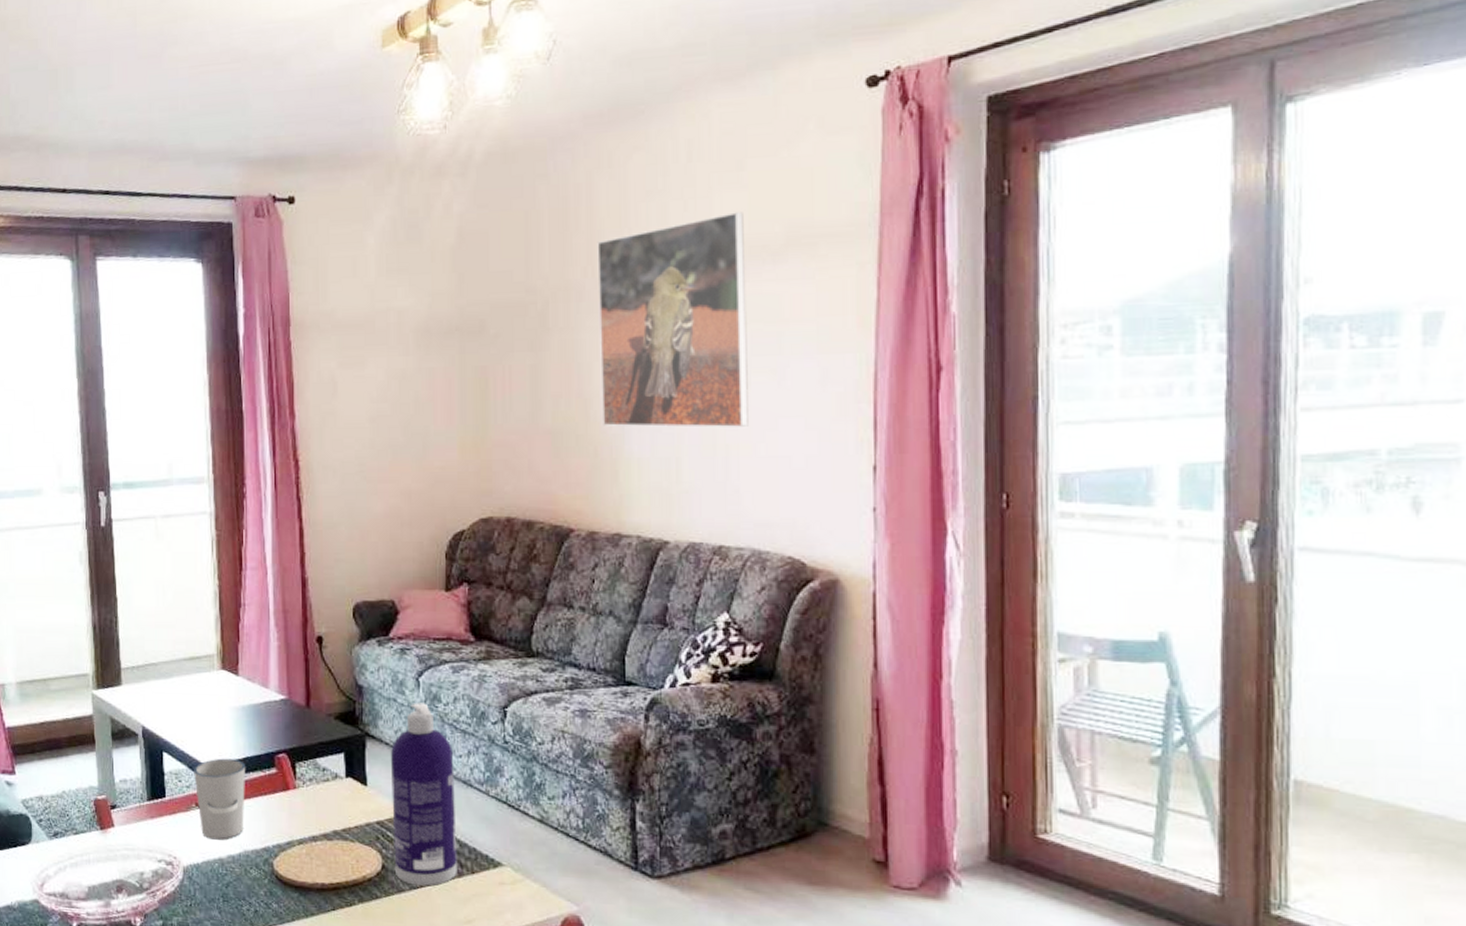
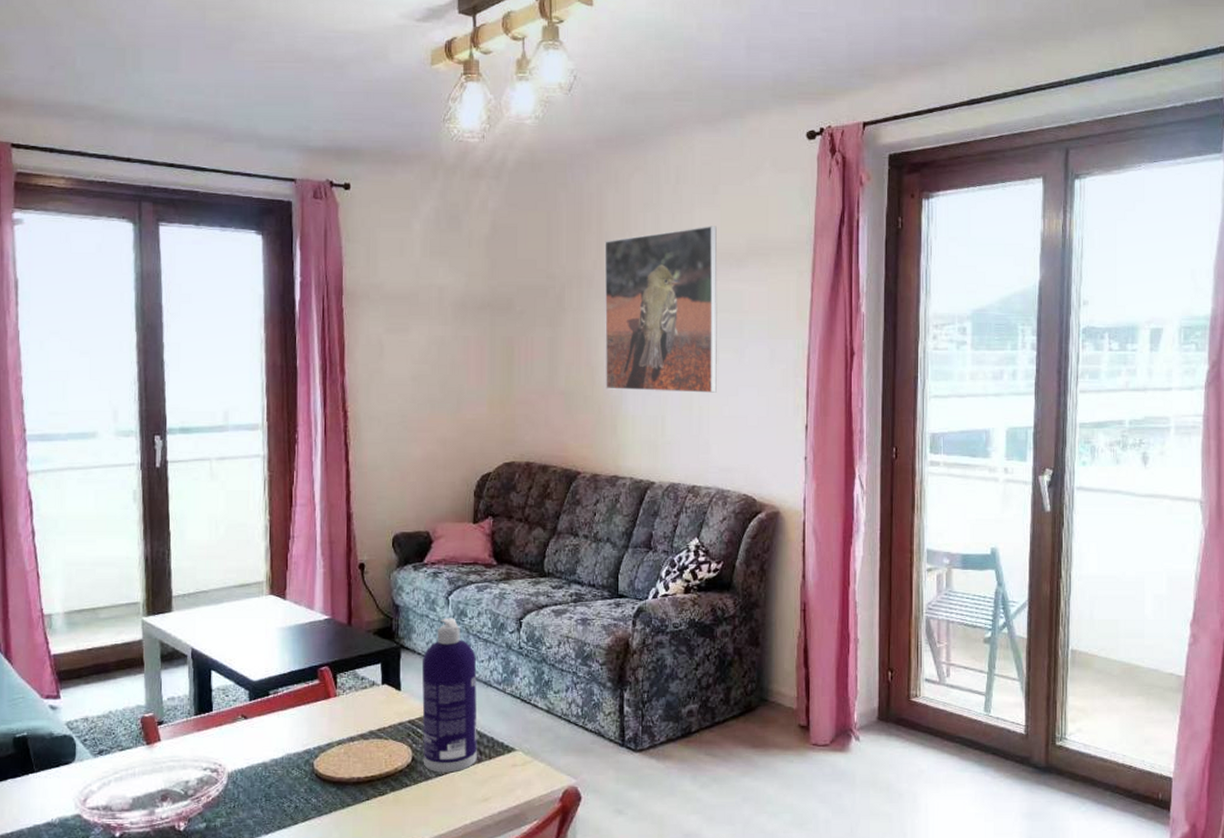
cup: present [194,758,246,840] -> none [241,673,291,746]

